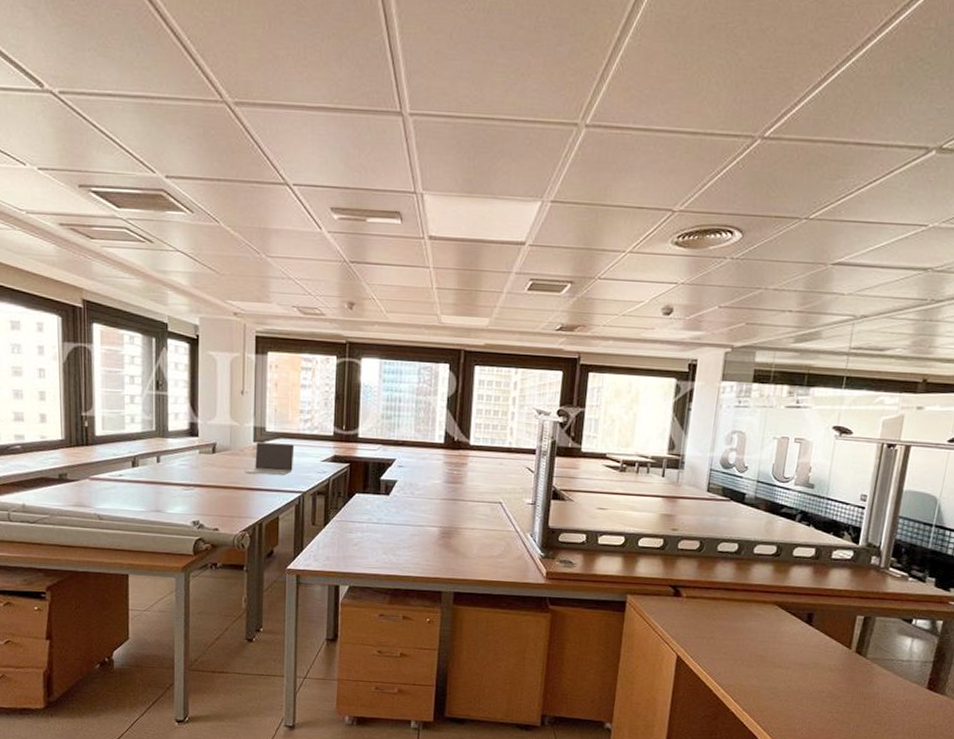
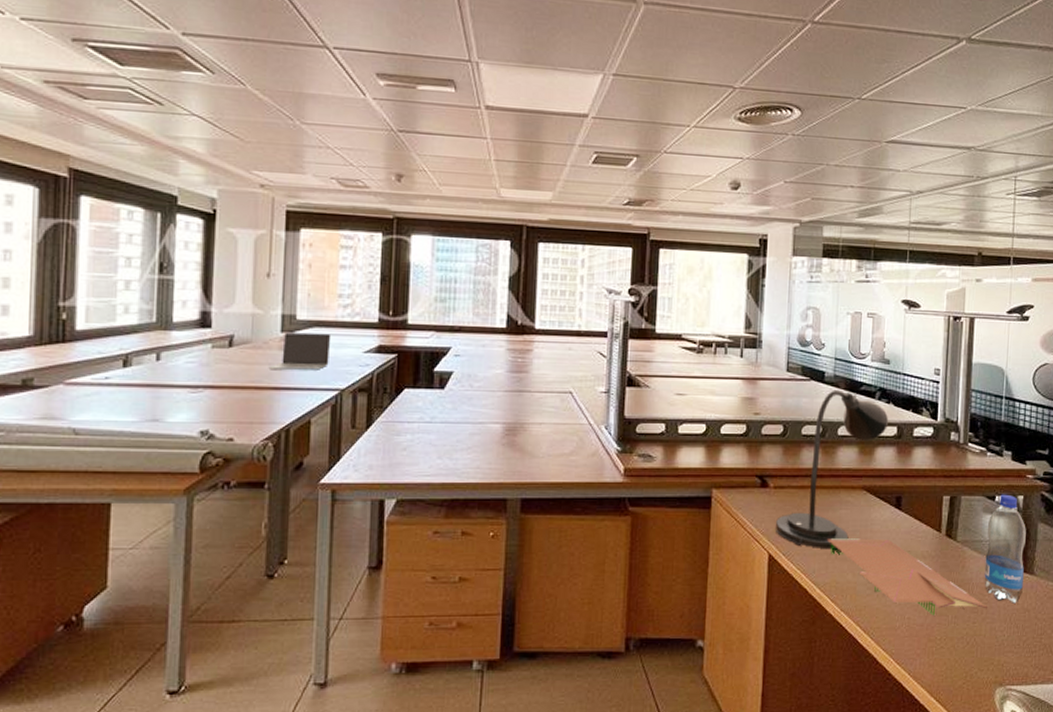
desk lamp: none [685,510,808,655] -> present [776,389,889,548]
papers: none [735,646,891,723] -> present [827,538,987,616]
bottle: none [890,618,942,719] -> present [984,494,1026,603]

